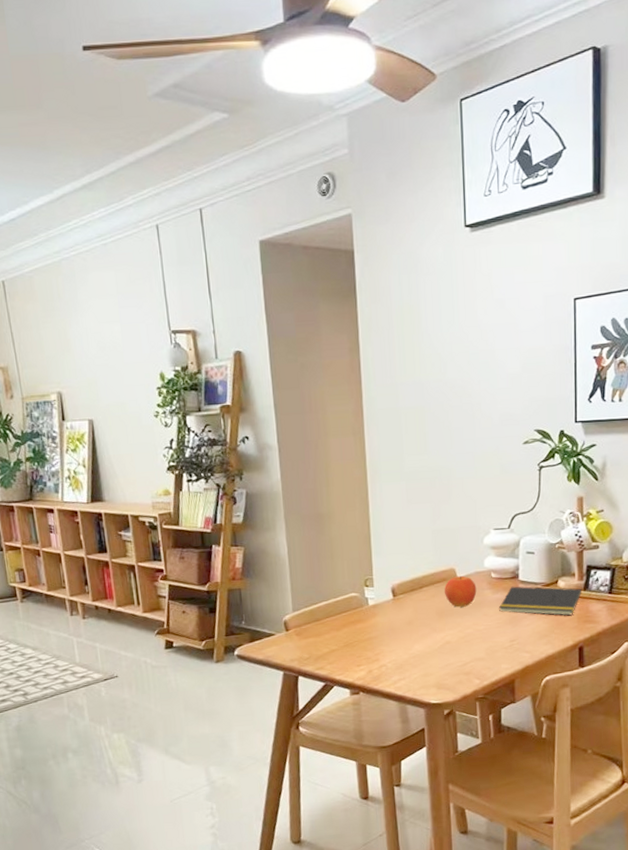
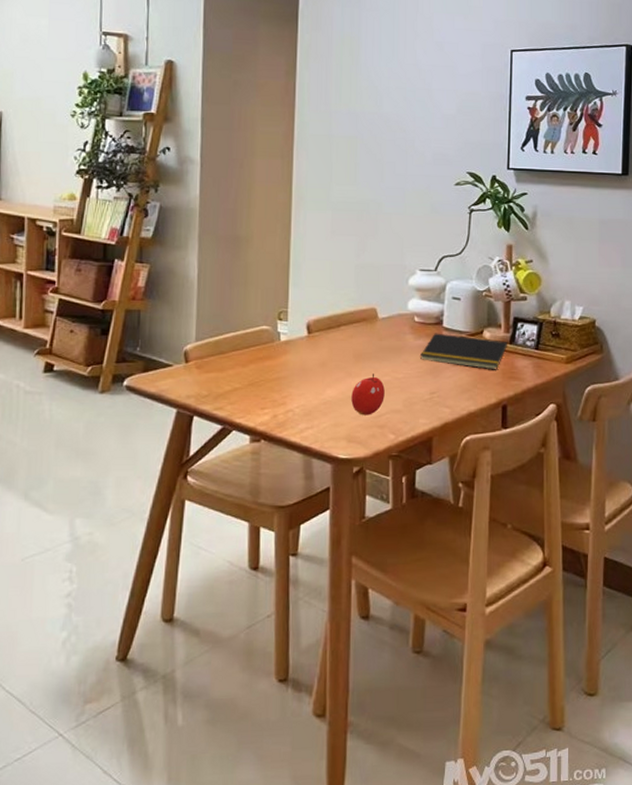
fruit: none [437,628,468,665] -> present [351,374,385,415]
fruit: present [444,576,477,607] -> none [364,317,398,351]

